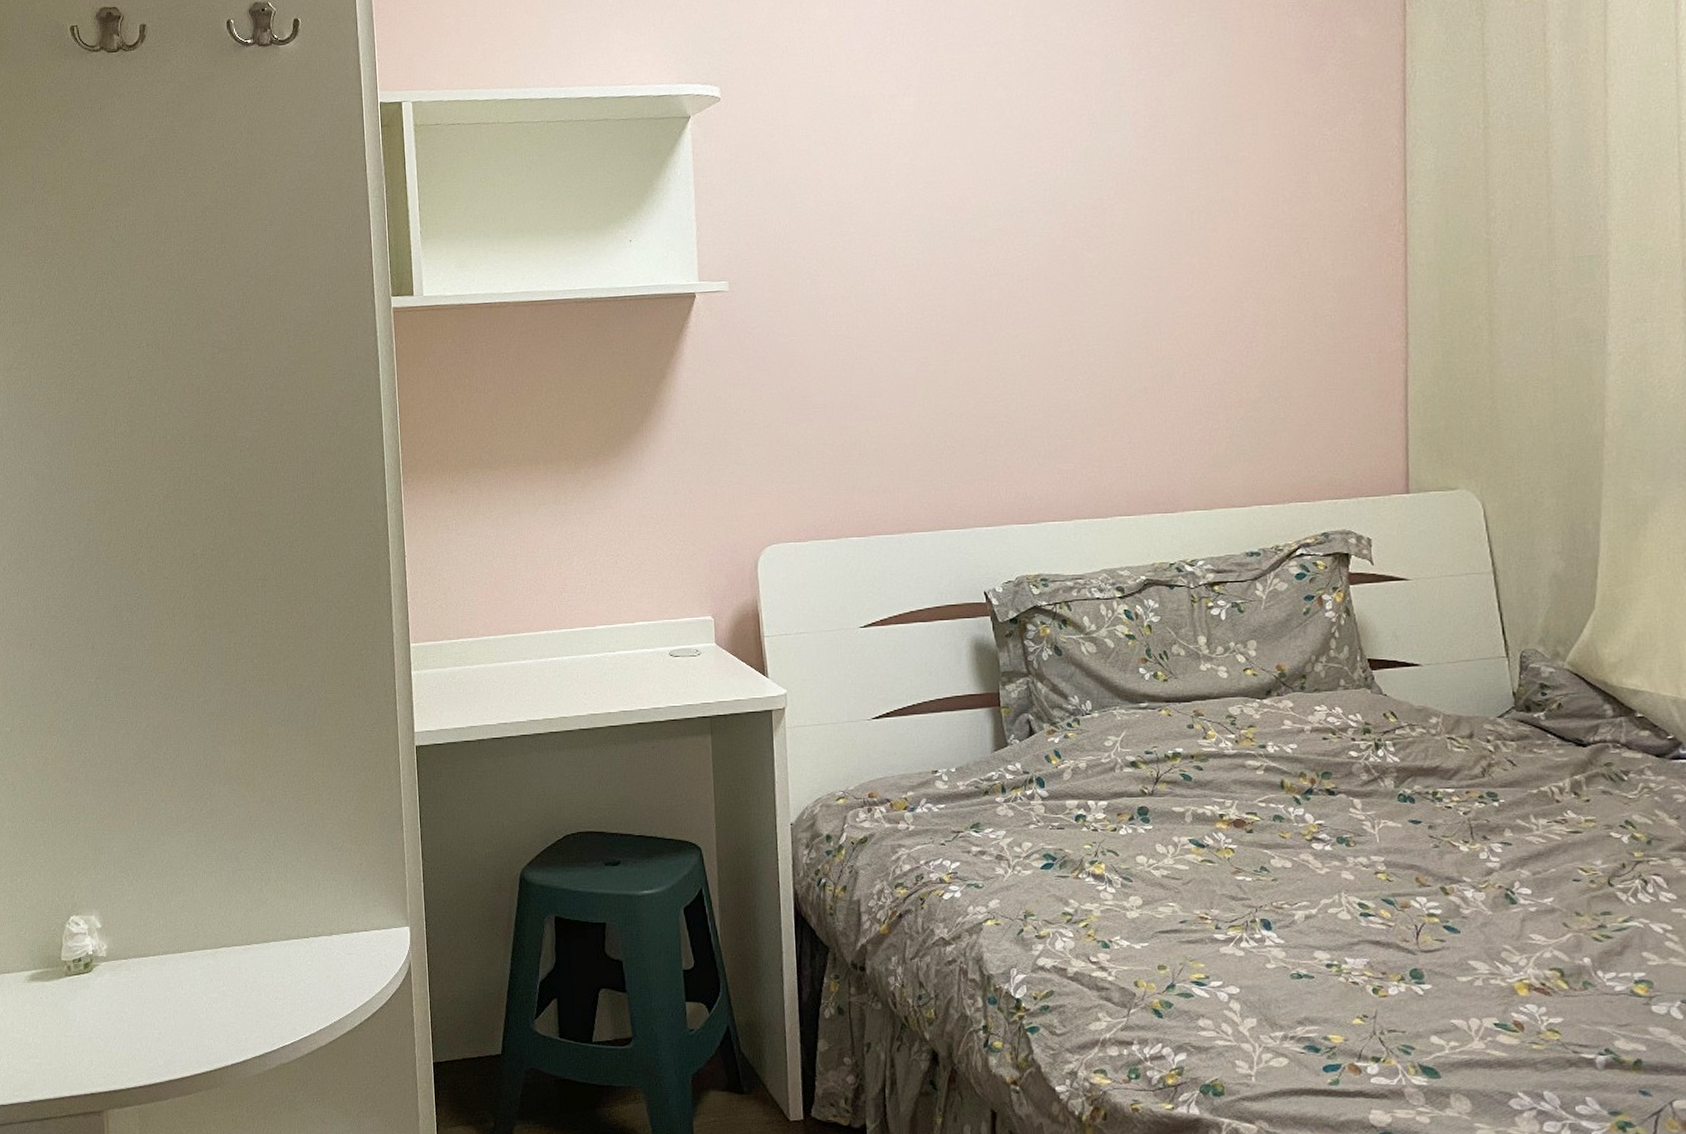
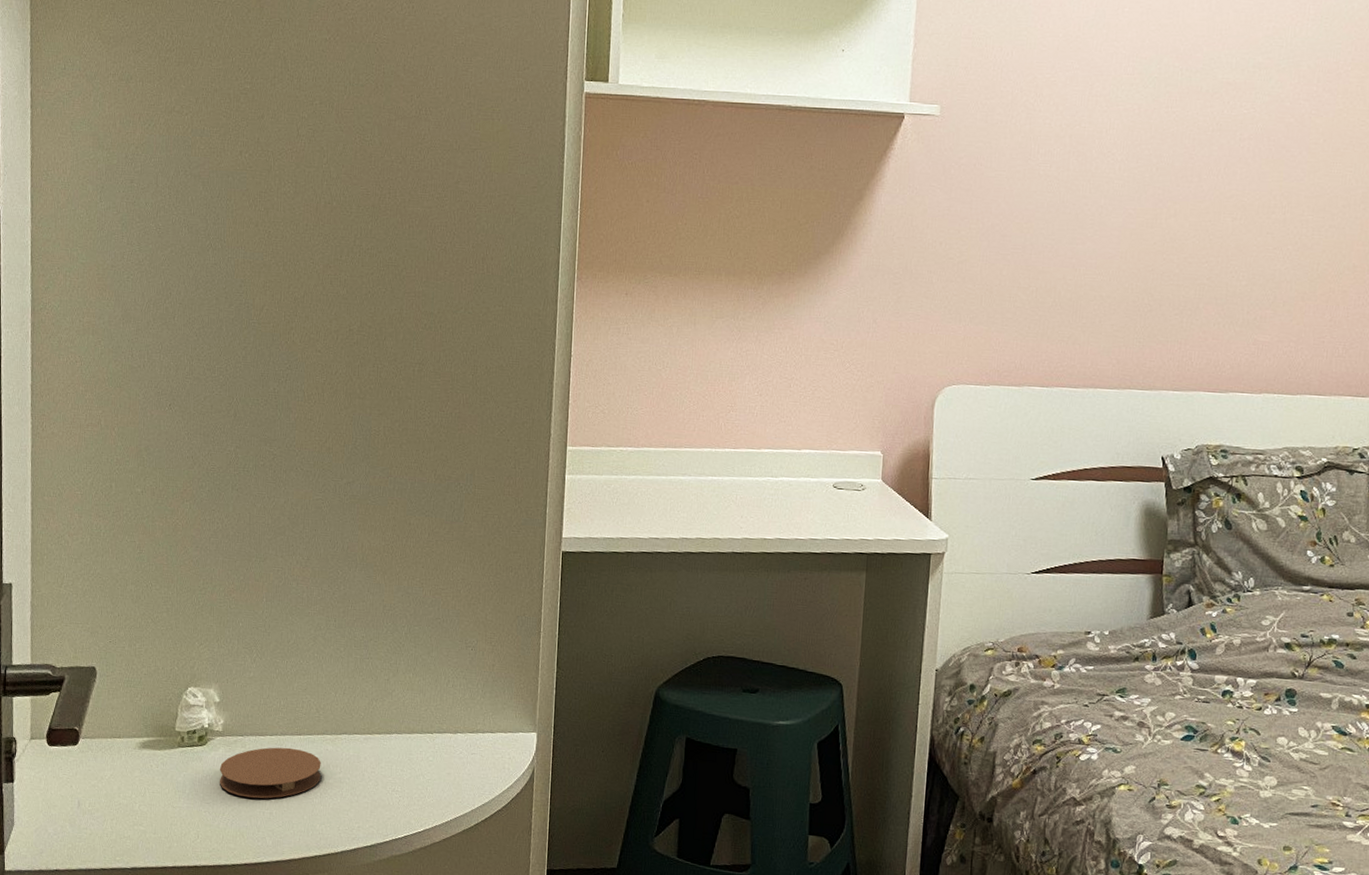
coaster: none [106,966,205,1020] -> present [219,747,321,799]

